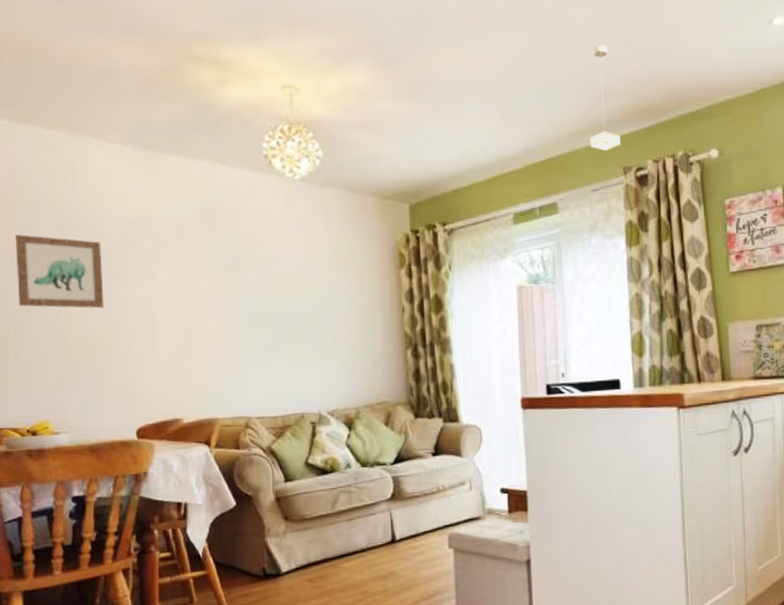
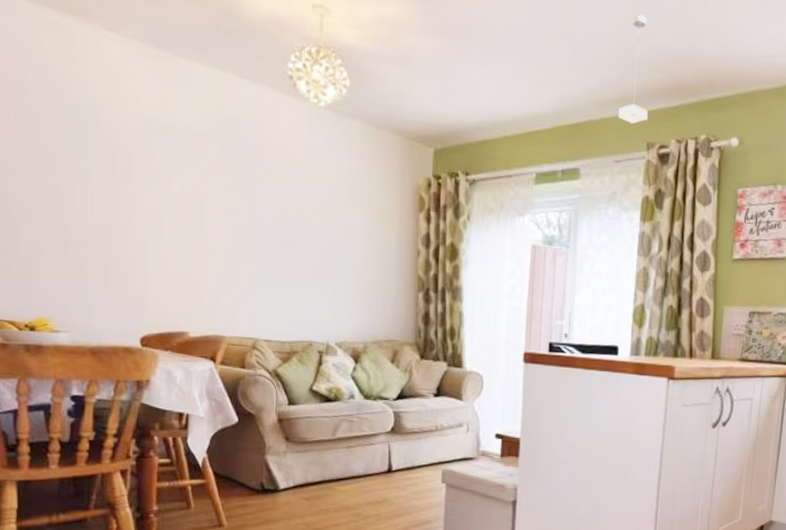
wall art: present [15,234,104,309] -> none [16,121,111,211]

